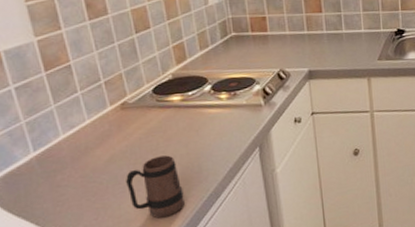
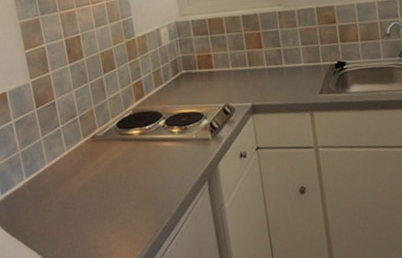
mug: present [126,155,185,218] -> none [95,186,143,247]

